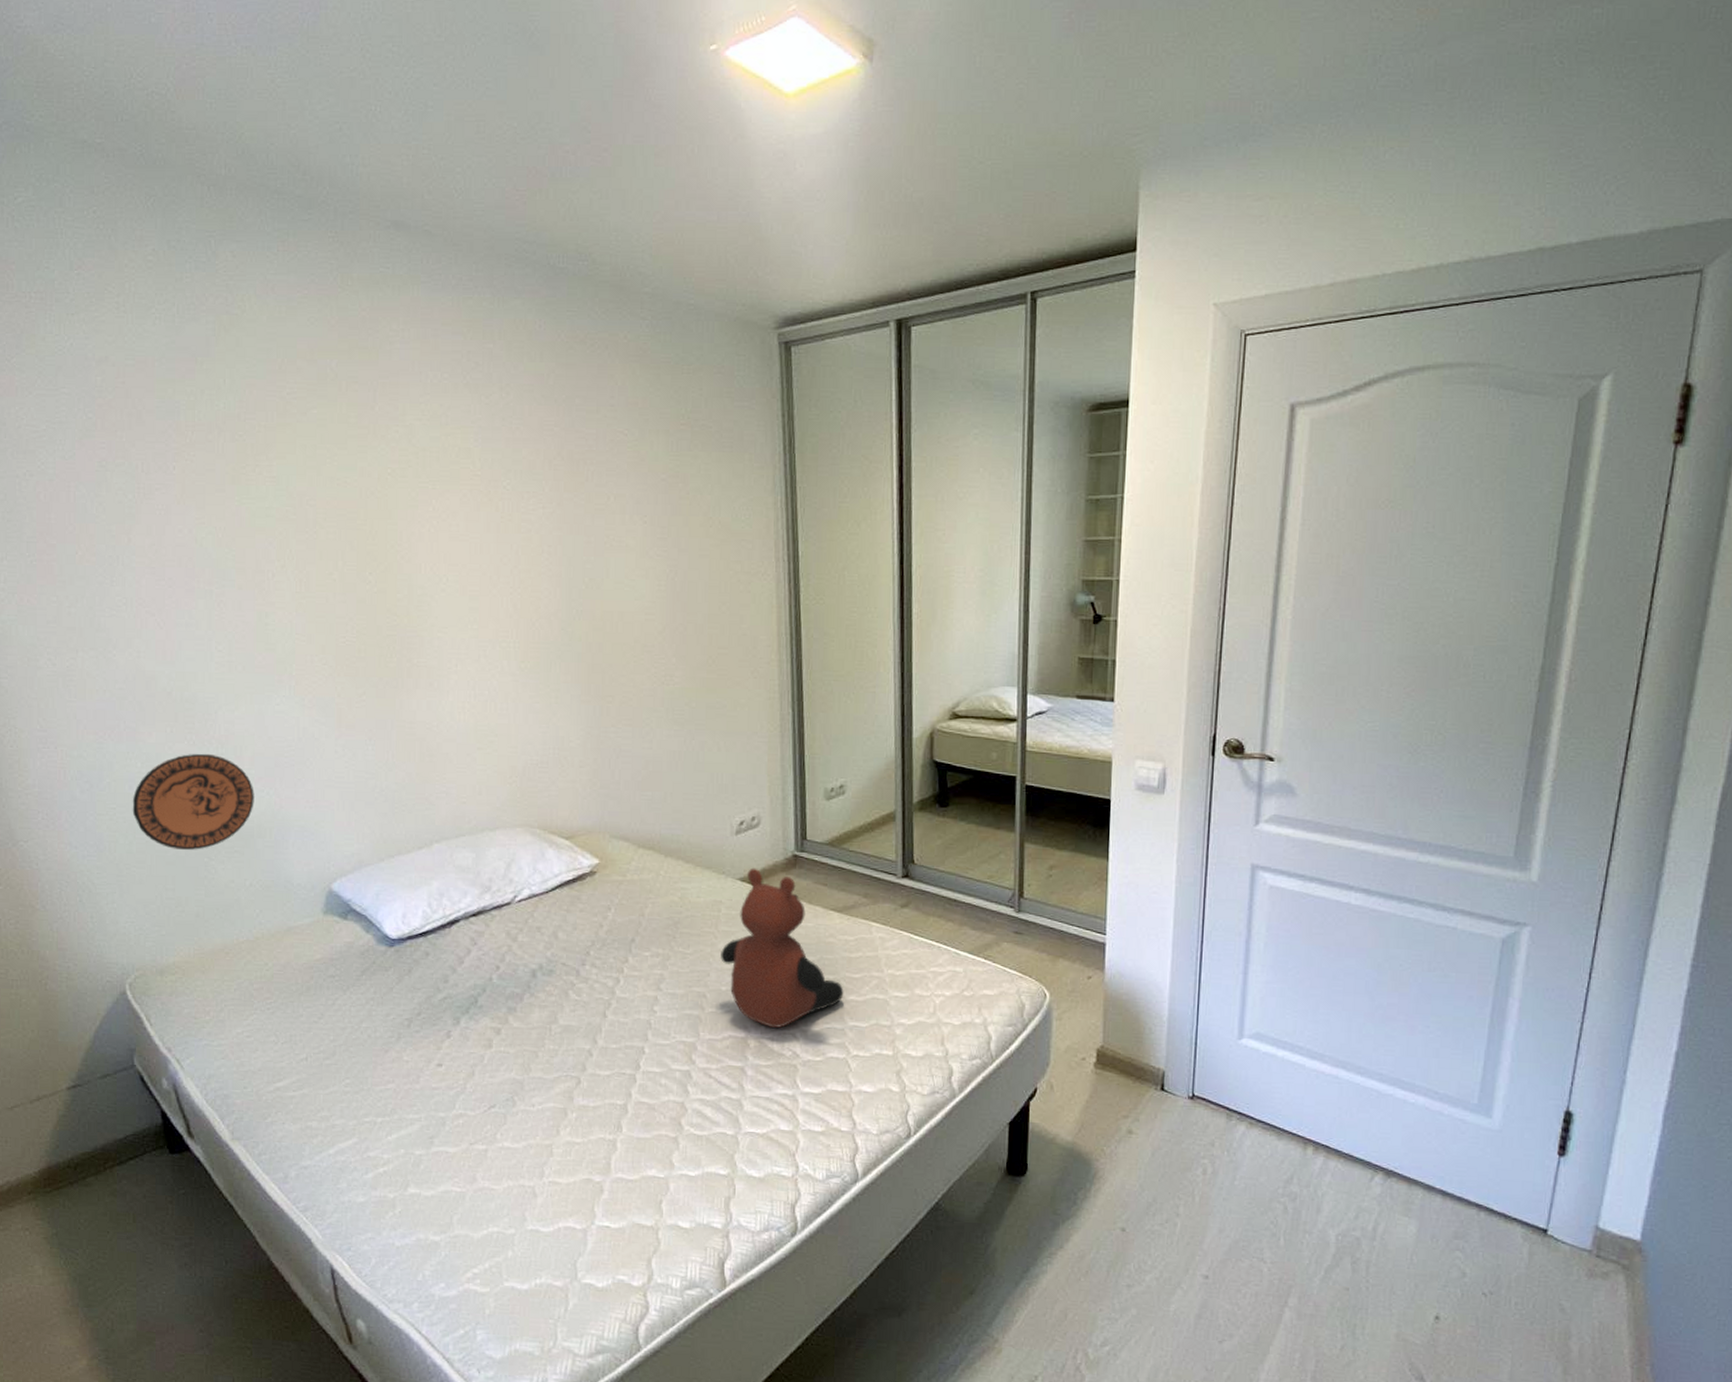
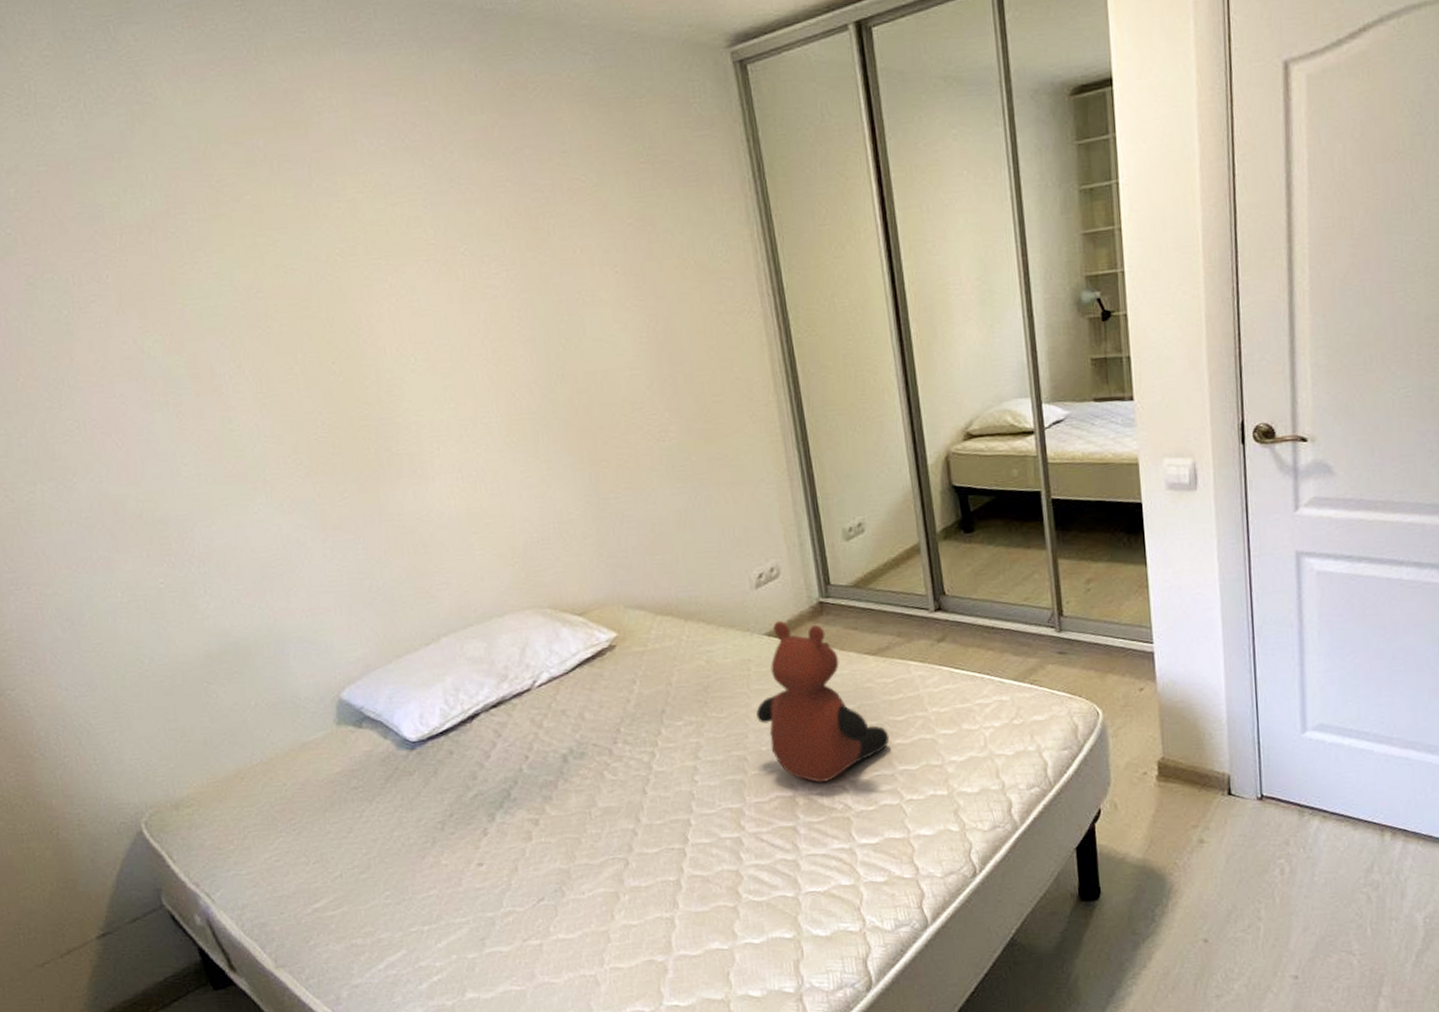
decorative plate: present [132,753,254,851] -> none [118,573,247,678]

